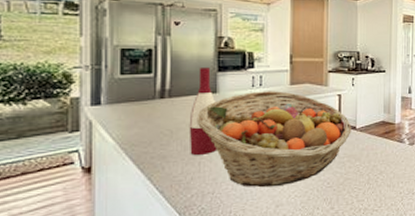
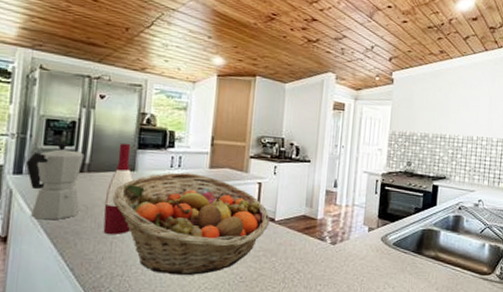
moka pot: none [105,70,164,148] -> present [26,142,85,220]

